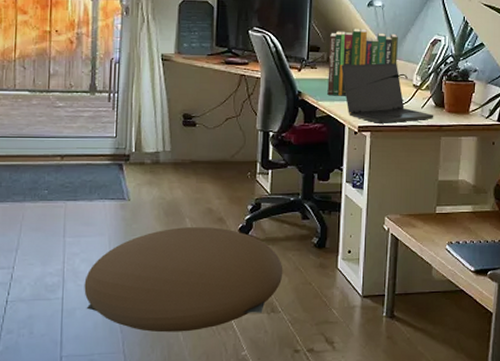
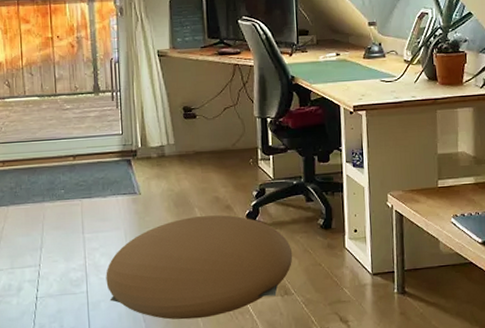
books: present [327,28,398,96] -> none [317,8,386,78]
laptop: present [341,62,434,123] -> none [331,39,428,102]

